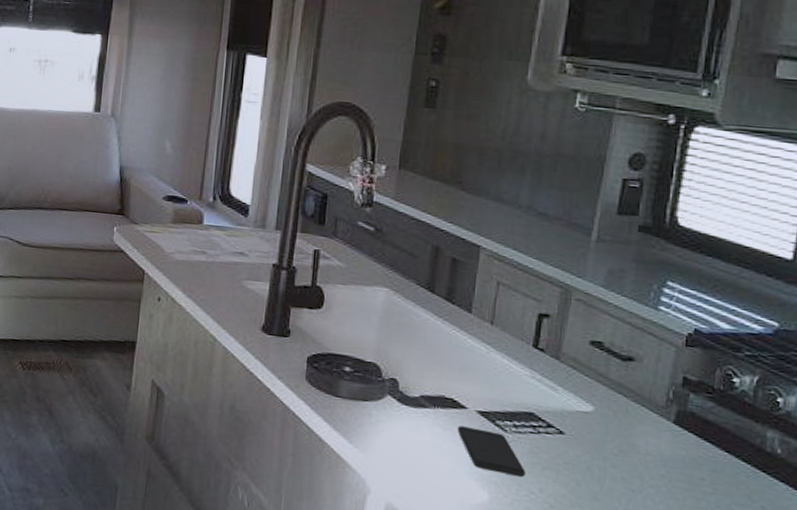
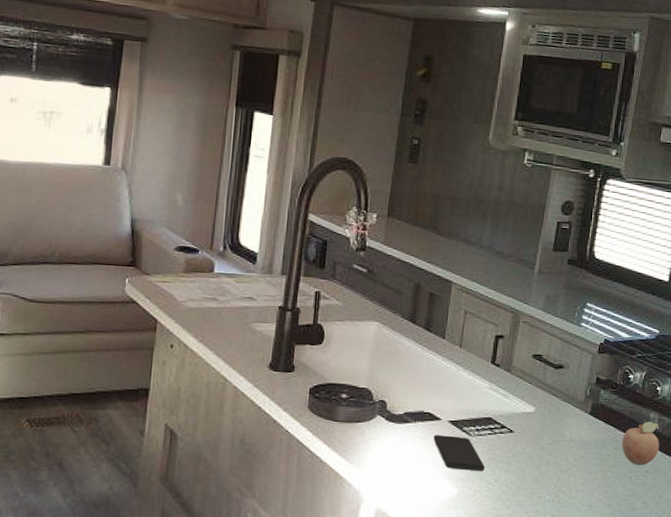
fruit: none [722,441,783,500] -> present [621,422,660,466]

